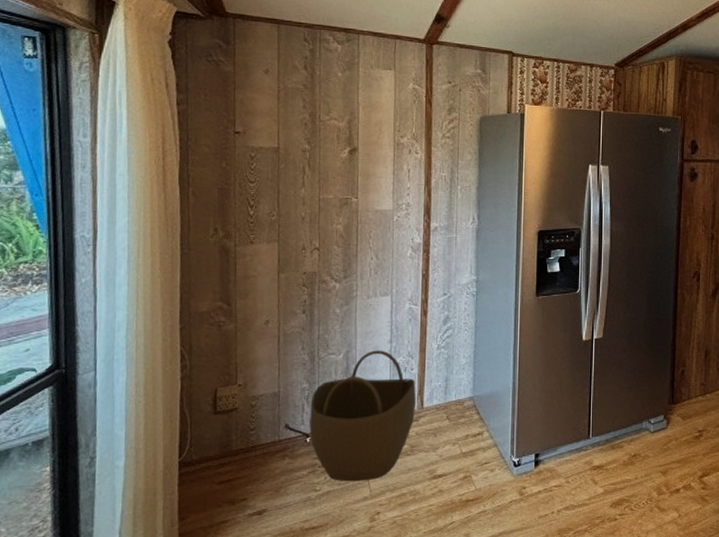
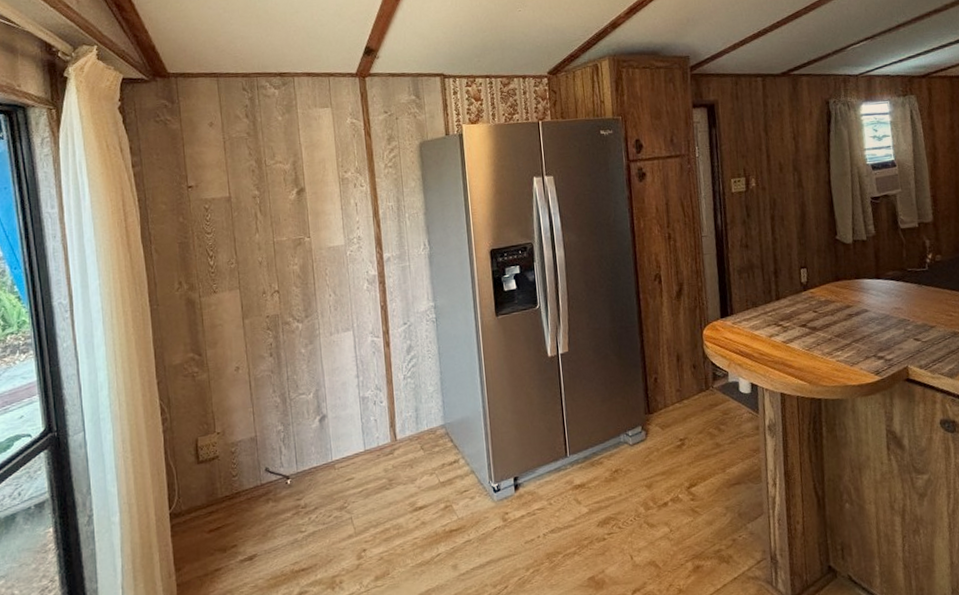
woven basket: present [309,350,416,482] -> none [287,385,390,521]

